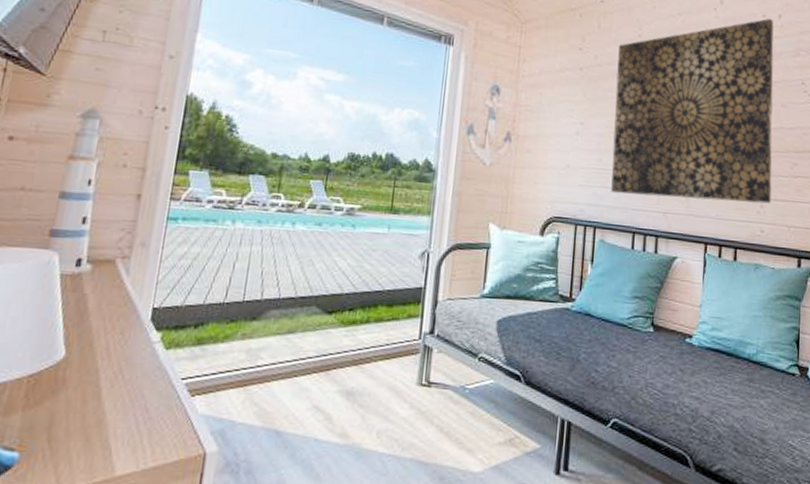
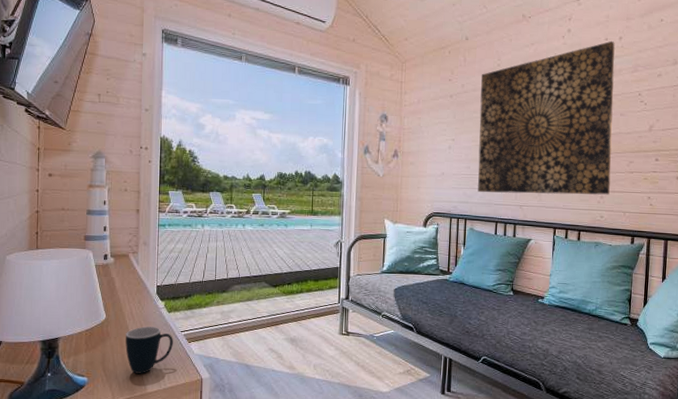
mug: none [89,370,168,446] -> present [125,326,173,374]

